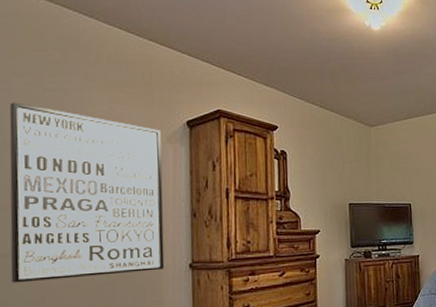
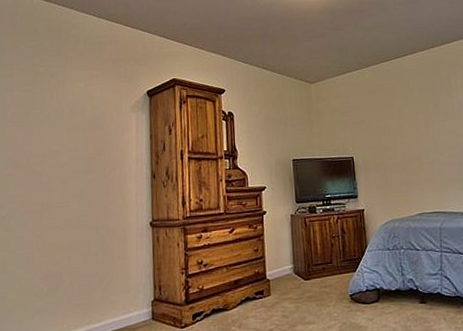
wall art: present [9,102,165,283] -> none [8,85,129,242]

